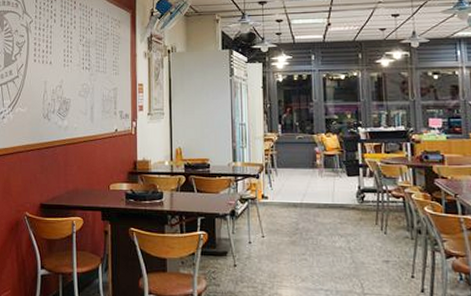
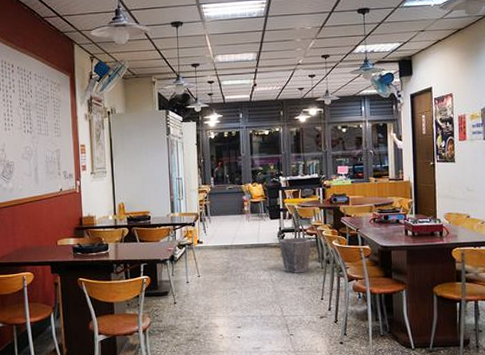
waste bin: none [358,199,398,243] -> present [279,237,312,273]

